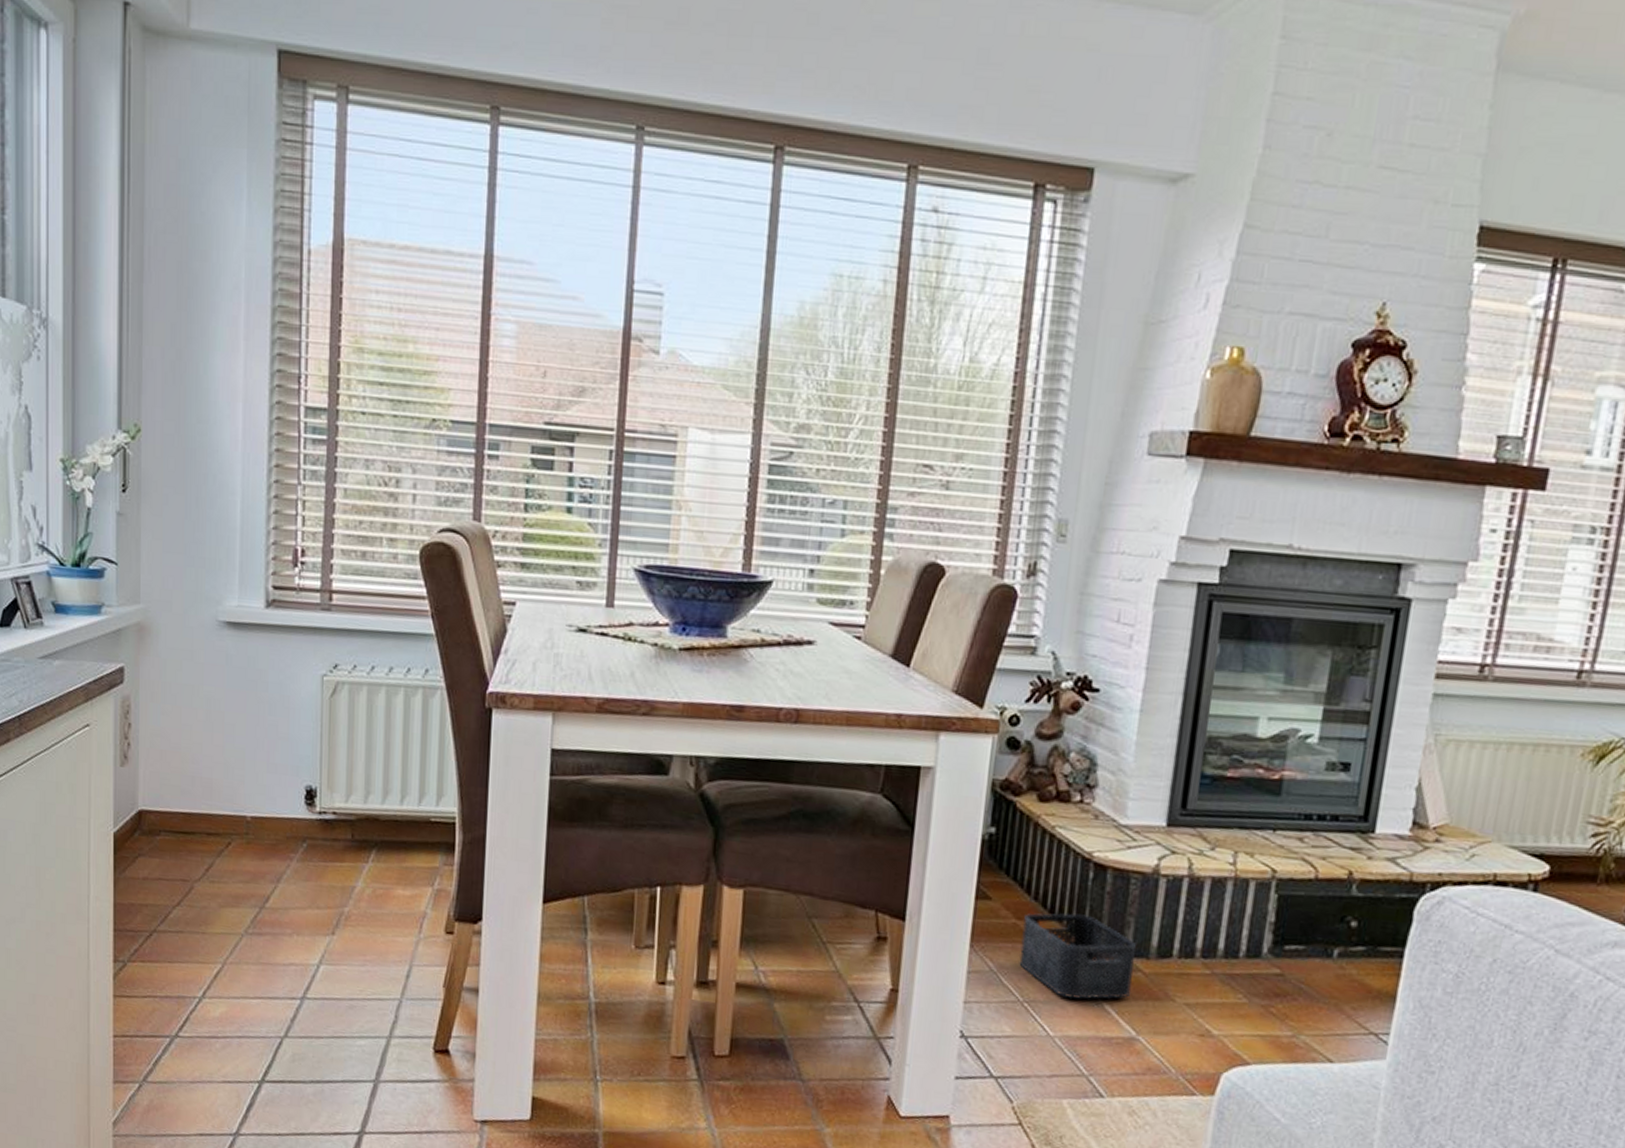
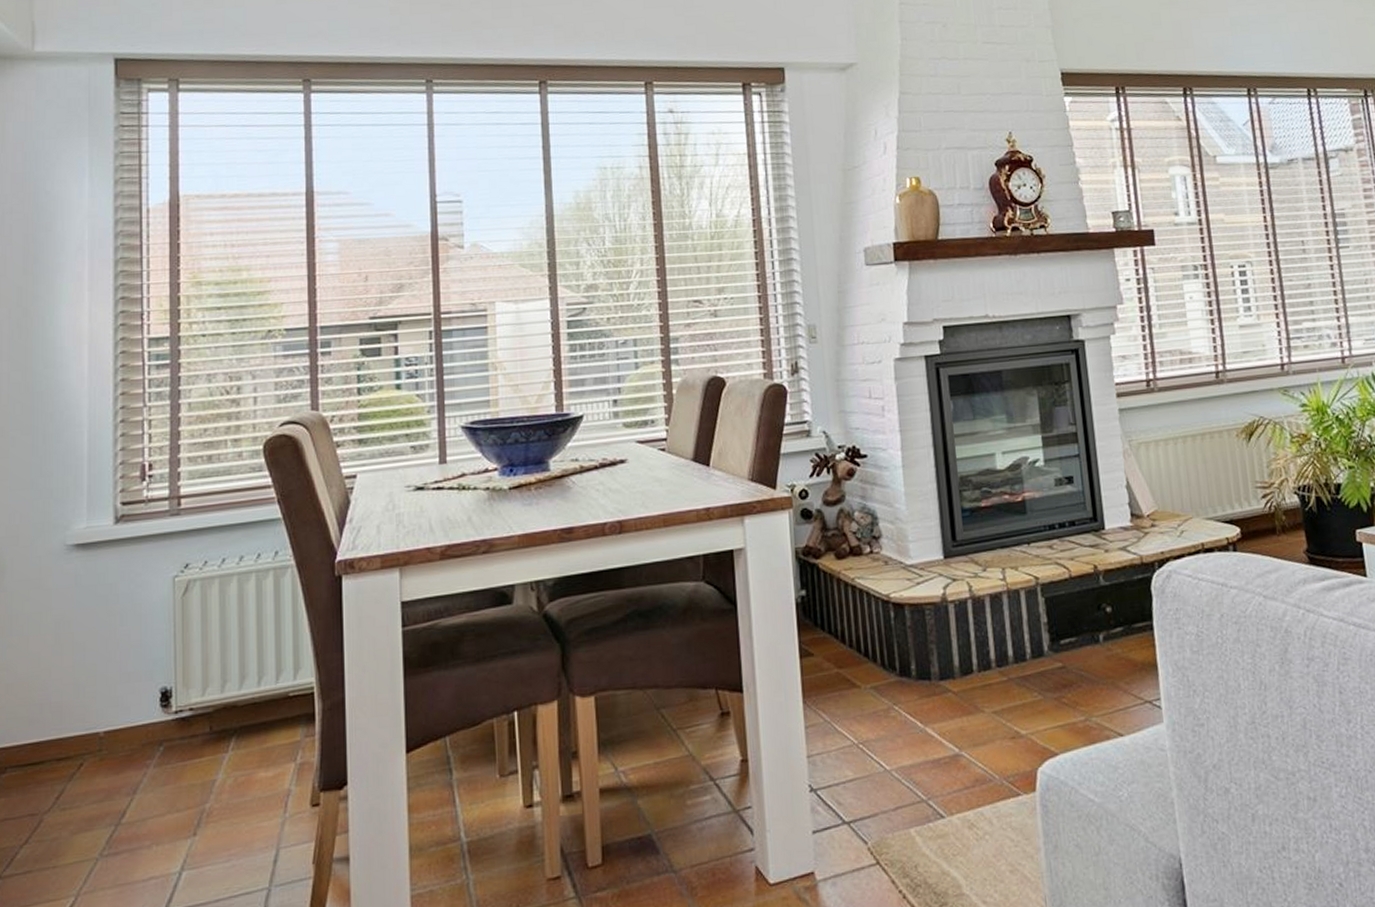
storage bin: present [1019,913,1136,999] -> none [844,651,947,732]

